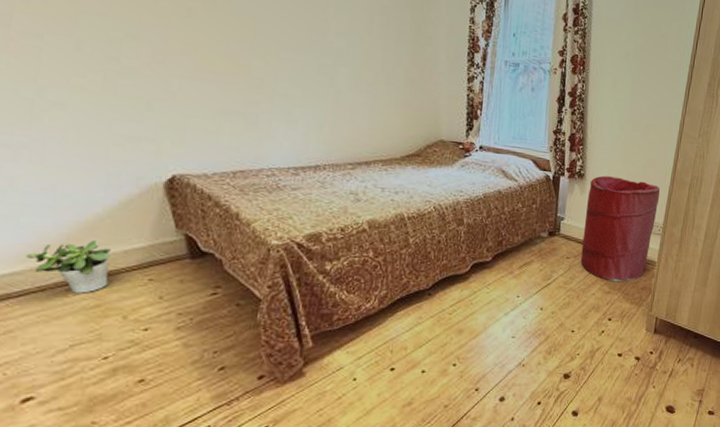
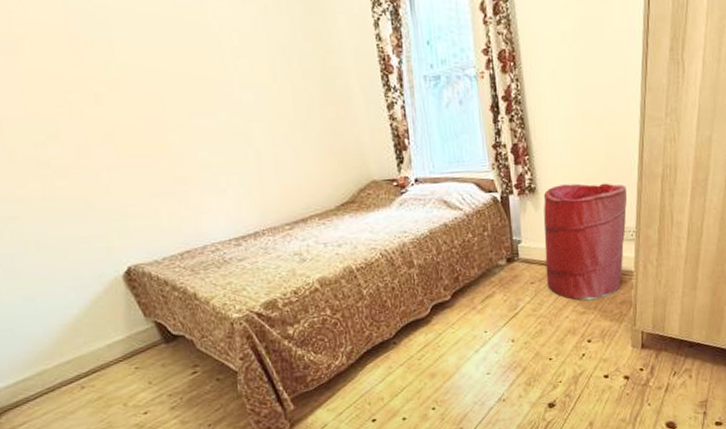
potted plant: present [25,239,111,294] -> none [29,339,103,390]

